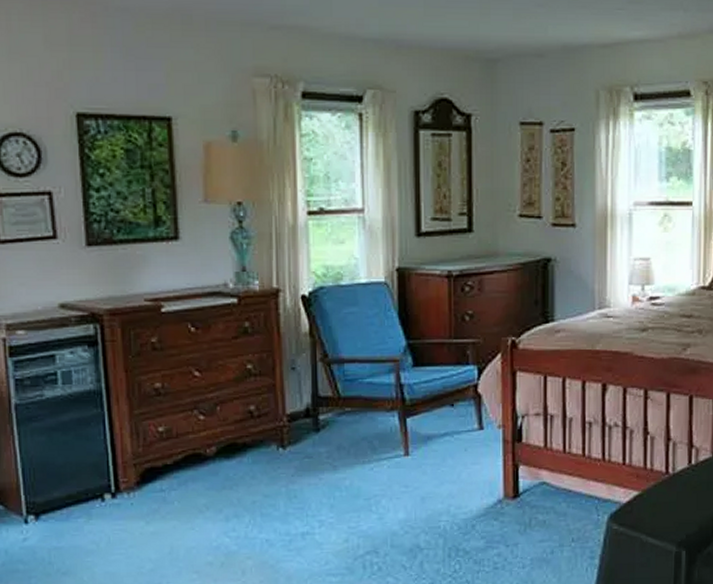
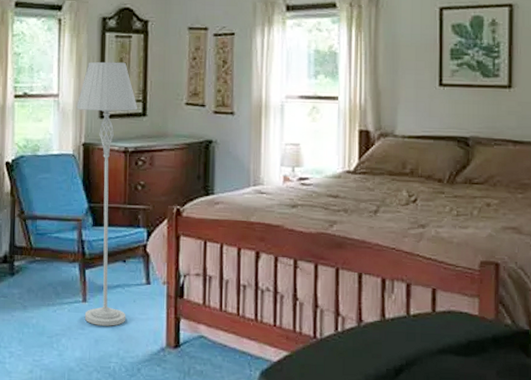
floor lamp: none [387,166,462,481] -> present [76,61,138,326]

